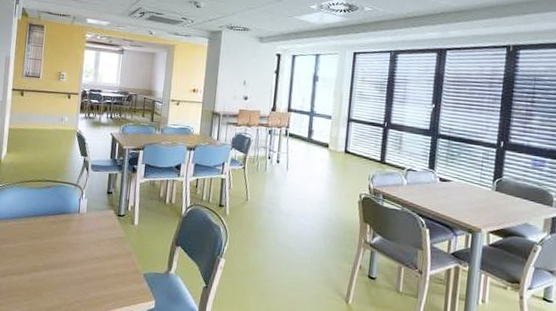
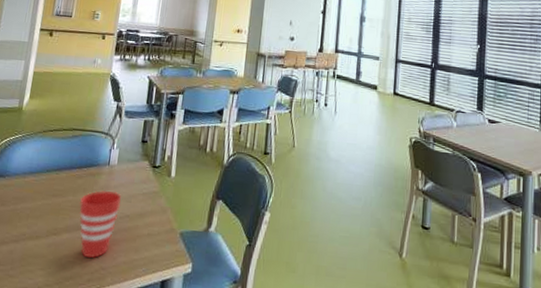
cup: none [55,234,91,293] -> present [79,190,121,258]

